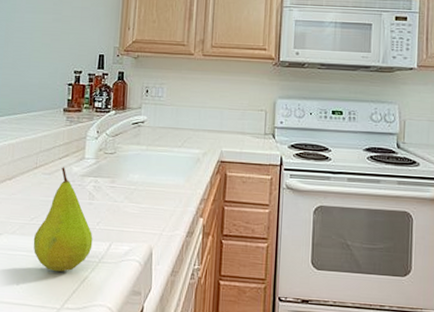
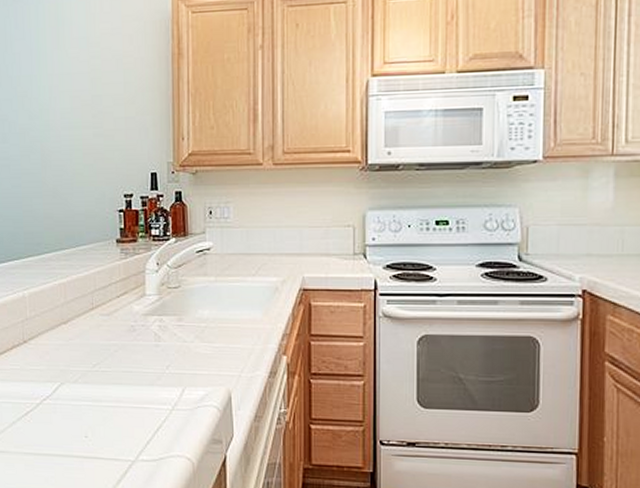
fruit: present [33,167,93,272] -> none [98,306,164,421]

